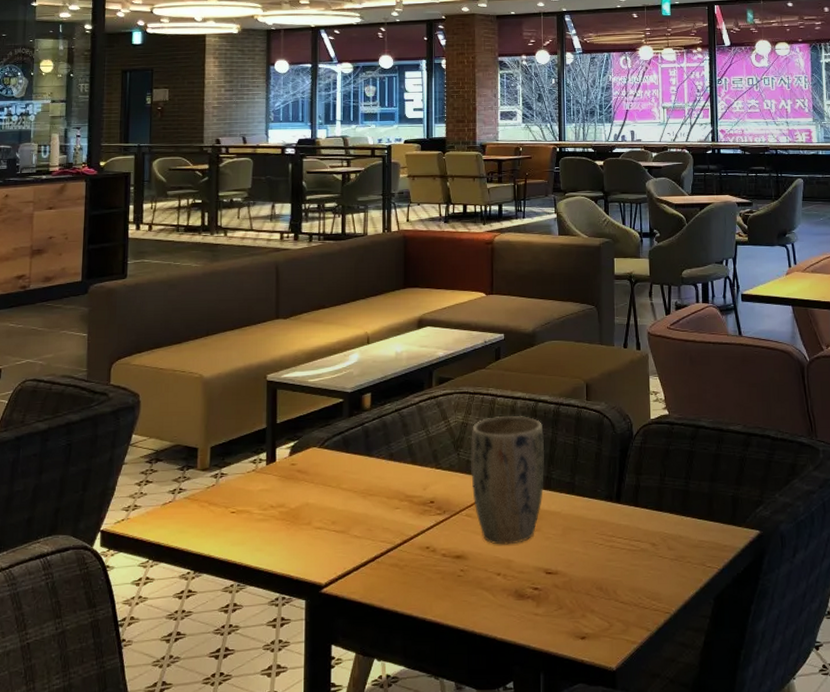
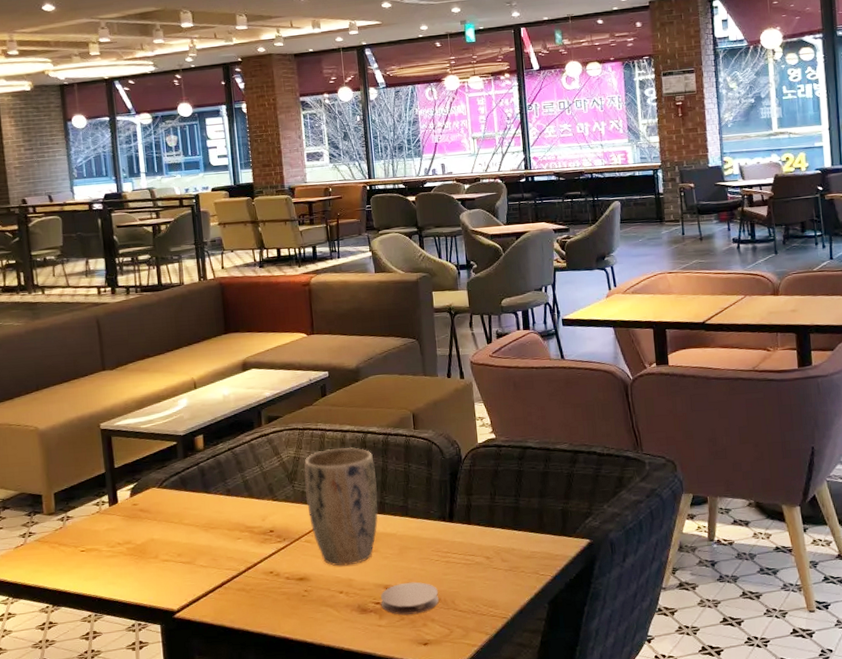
coaster: none [539,567,601,603] -> present [380,582,439,615]

